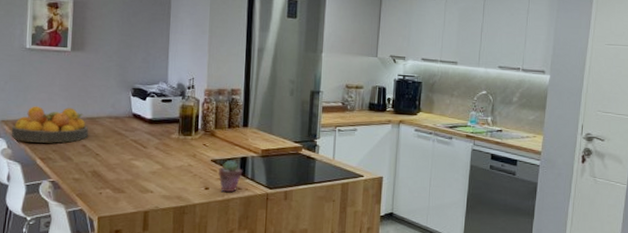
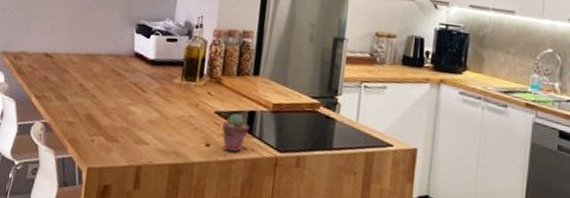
fruit bowl: present [12,106,89,143] -> none [10,38,88,81]

